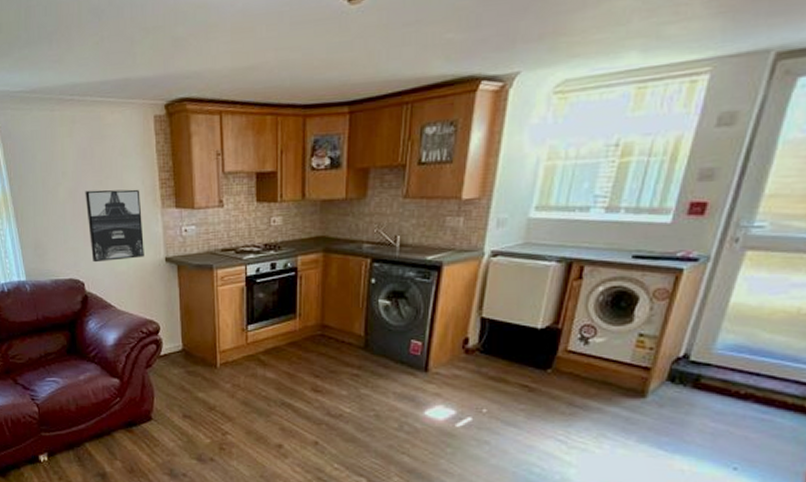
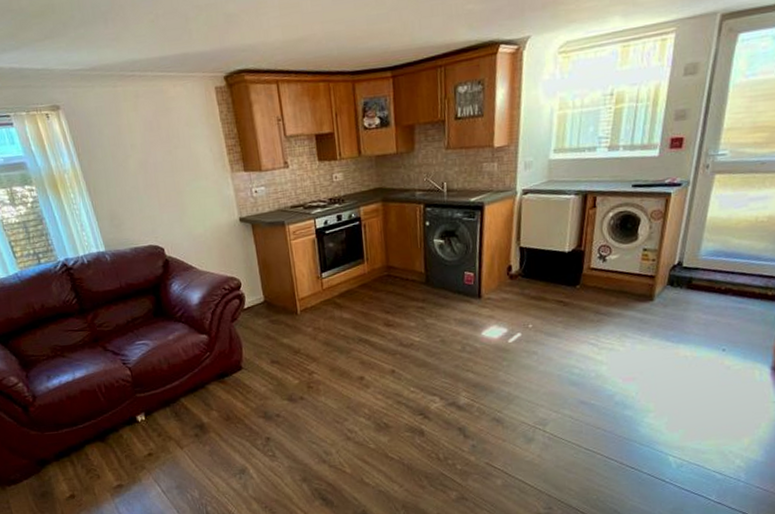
wall art: present [85,189,144,263] -> none [155,156,219,228]

